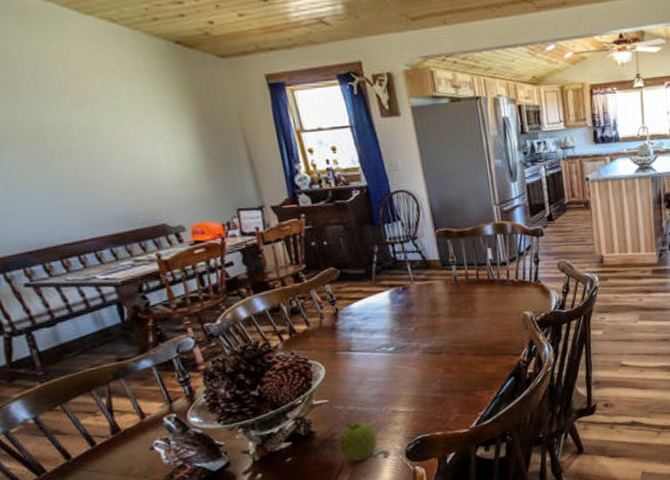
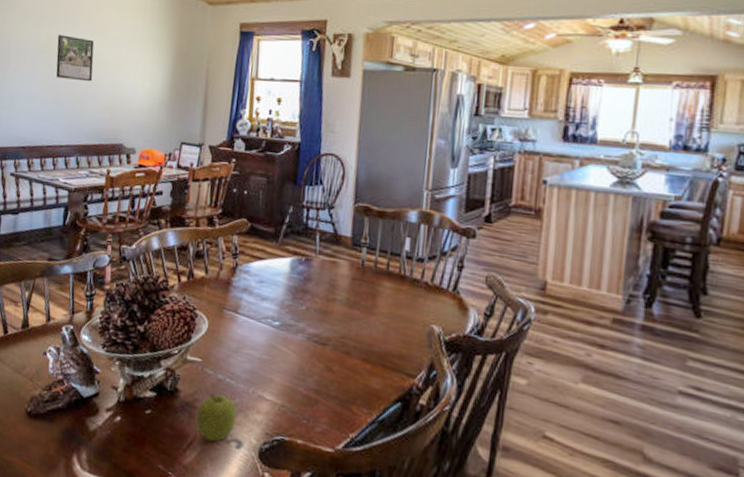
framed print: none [24,113,97,166] -> present [56,35,94,82]

